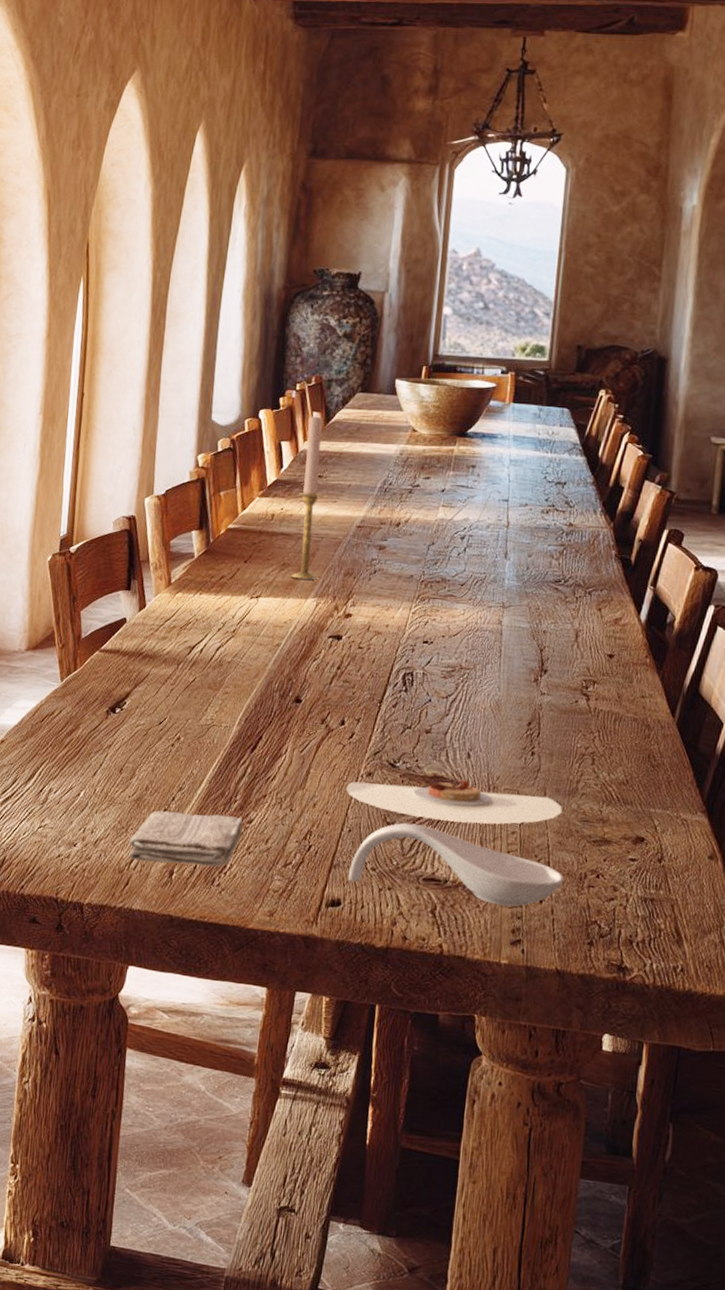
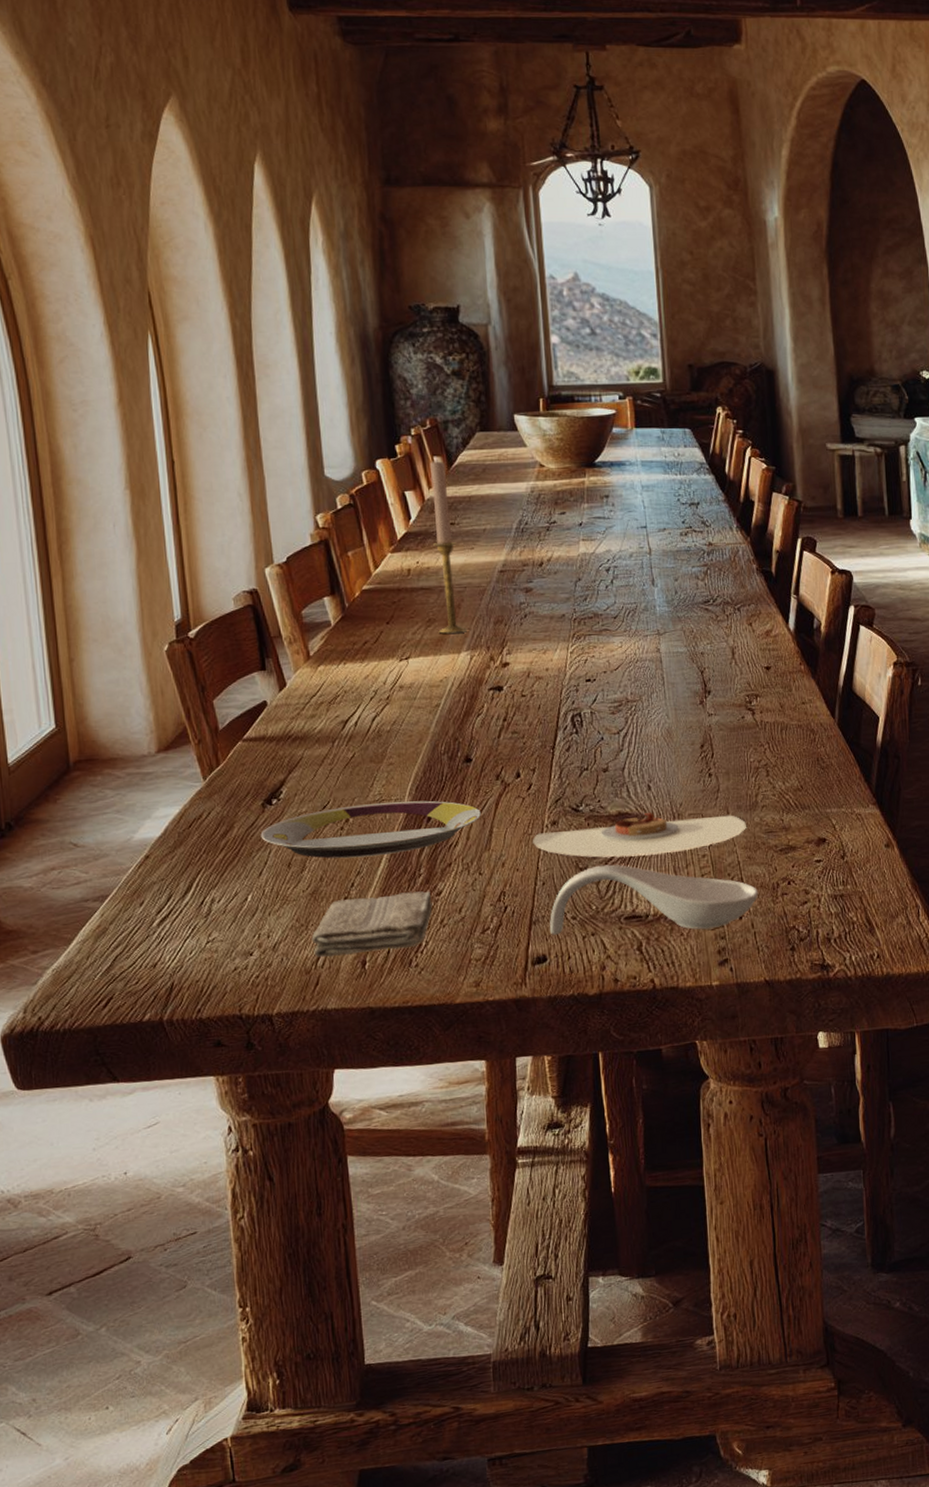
plate: none [100,725,302,777] -> present [260,800,481,859]

